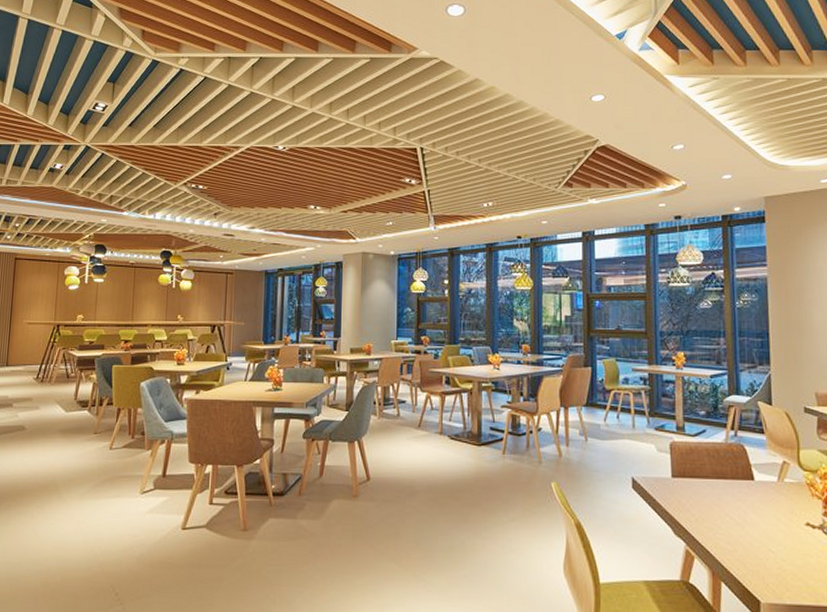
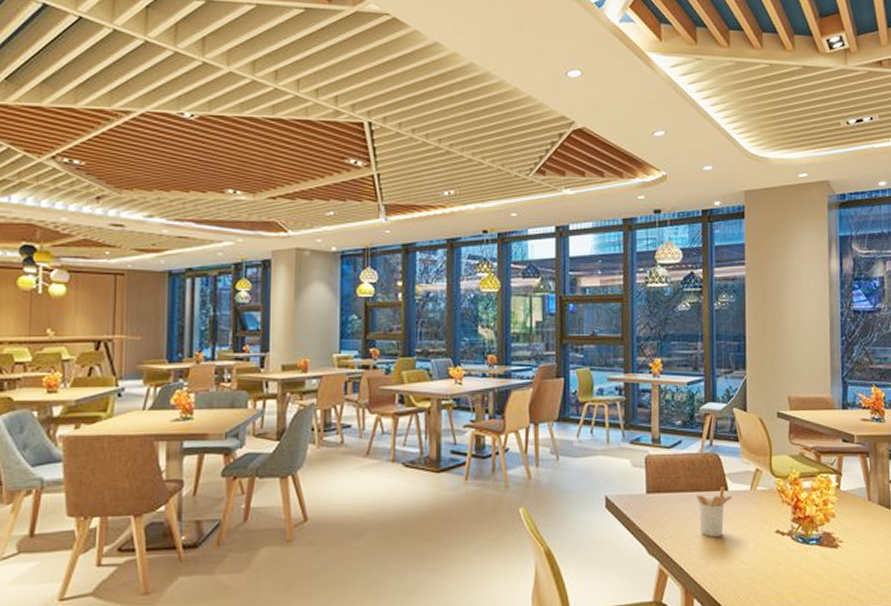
utensil holder: none [721,476,760,525] -> present [695,487,733,538]

